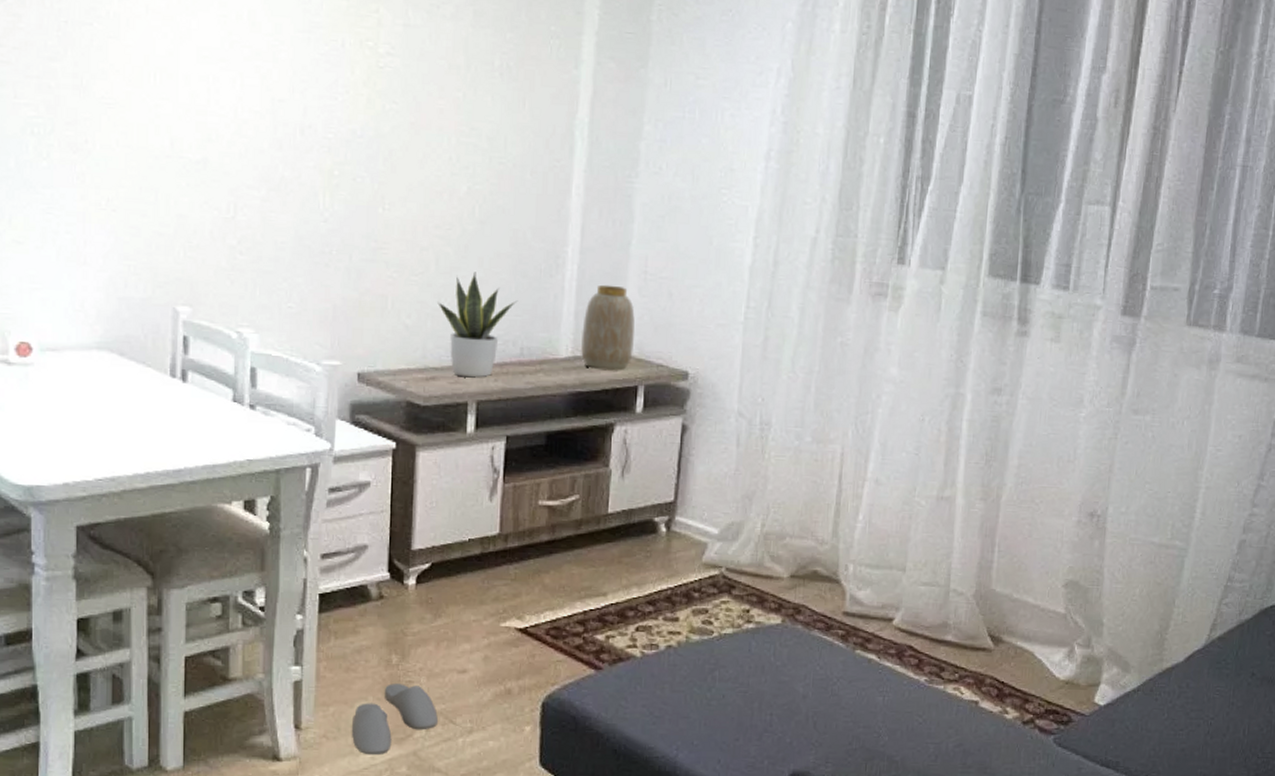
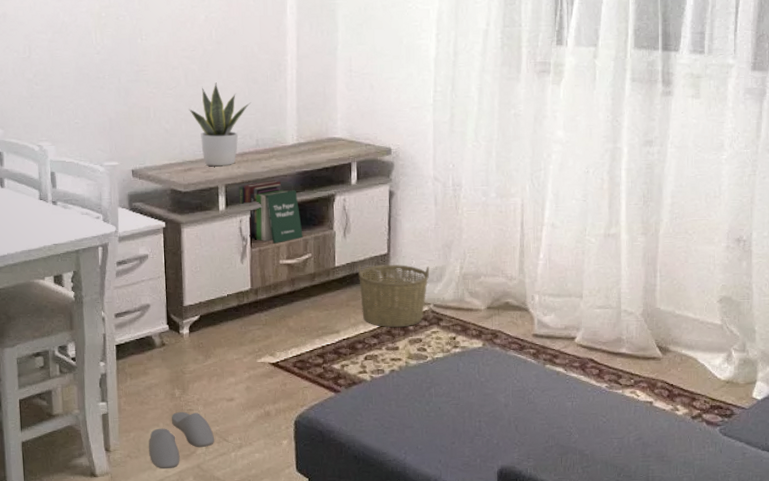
books: none [492,400,571,480] -> present [238,180,303,244]
vase: present [581,284,635,371] -> none [303,83,346,153]
basket: none [636,513,725,594] -> present [358,264,430,328]

